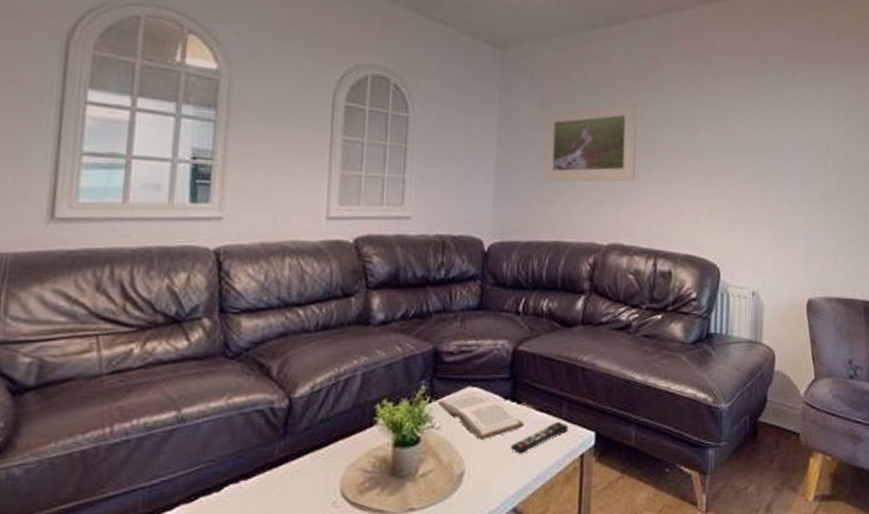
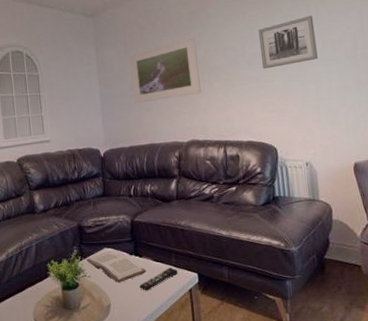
wall art: none [716,103,784,162] -> present [258,15,318,69]

